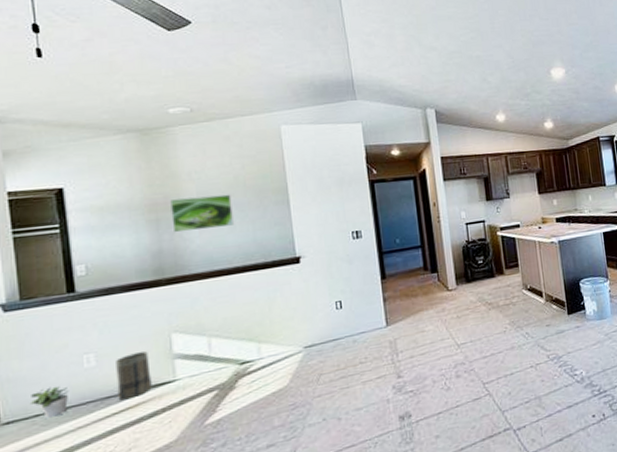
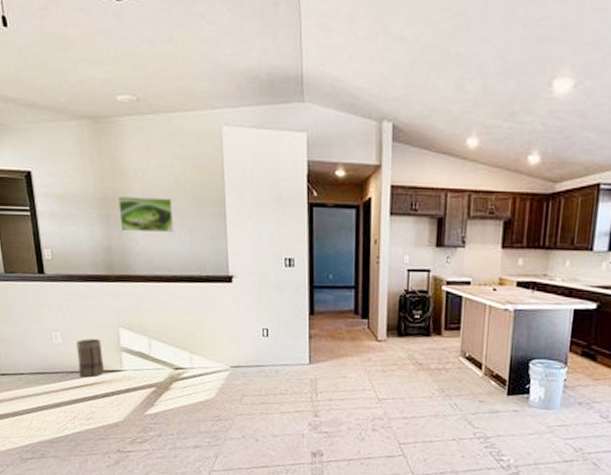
potted plant: present [29,386,69,418] -> none [16,352,44,378]

